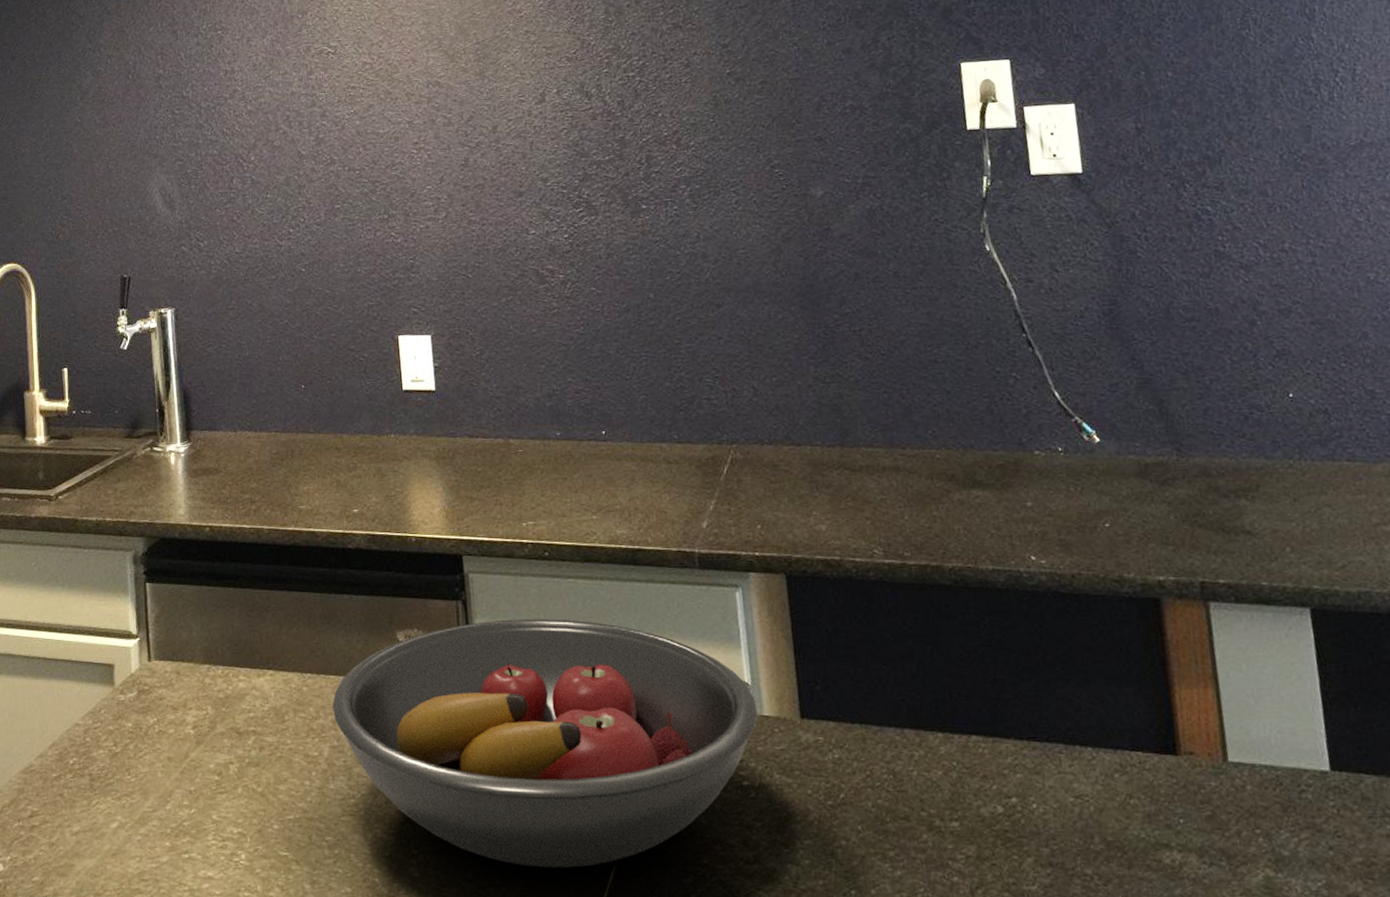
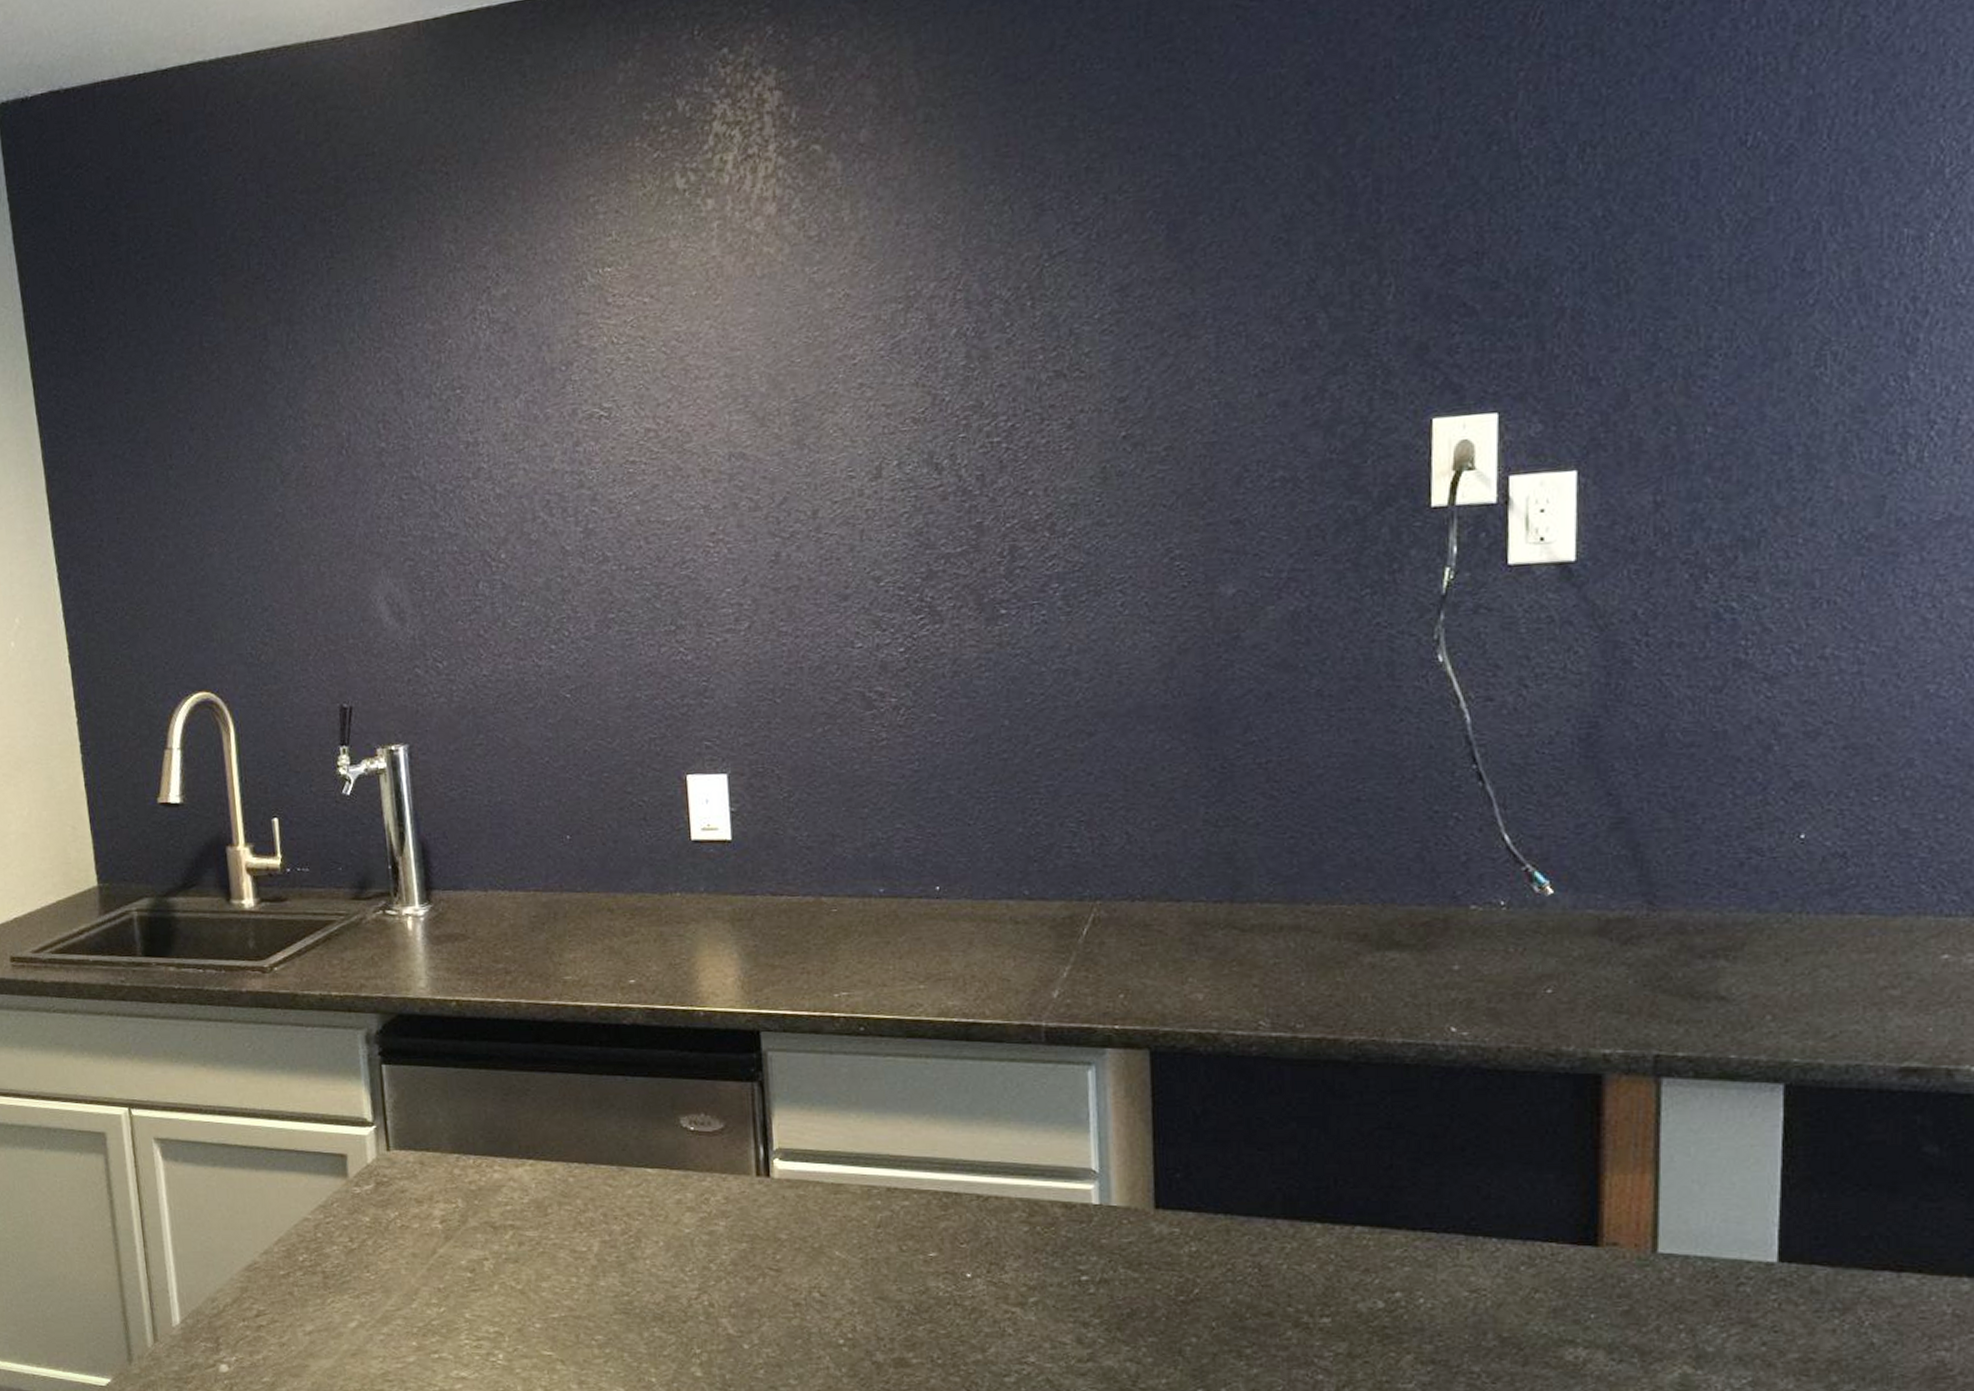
fruit bowl: present [332,619,758,868] -> none [603,1101,1104,1367]

